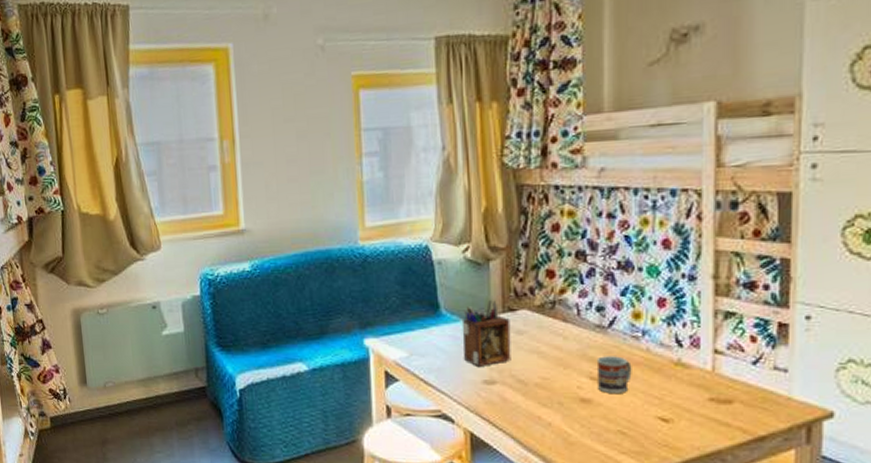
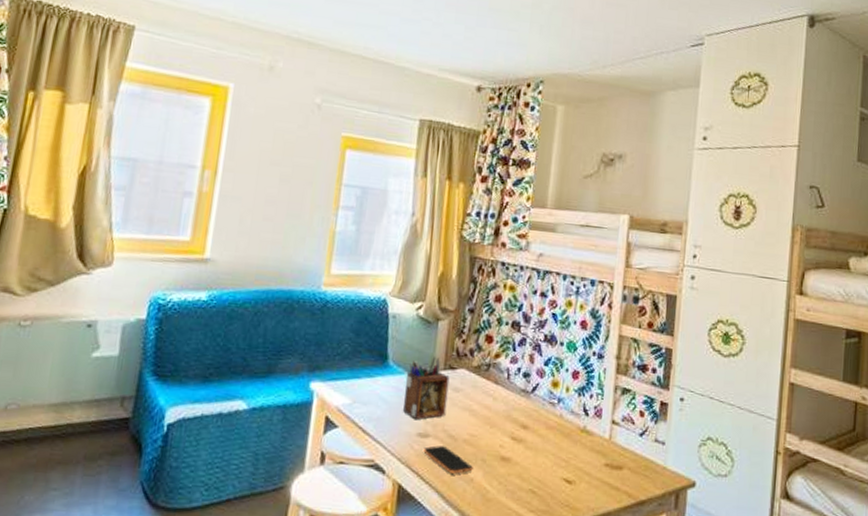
smartphone: none [492,392,549,419] -> present [423,445,473,474]
cup: present [596,356,632,393] -> none [516,418,547,454]

